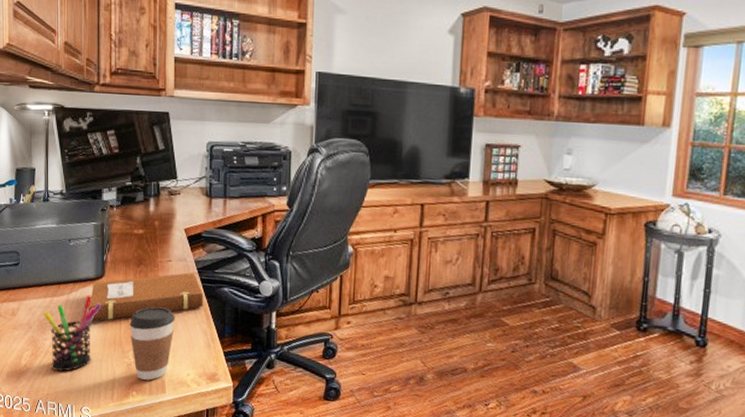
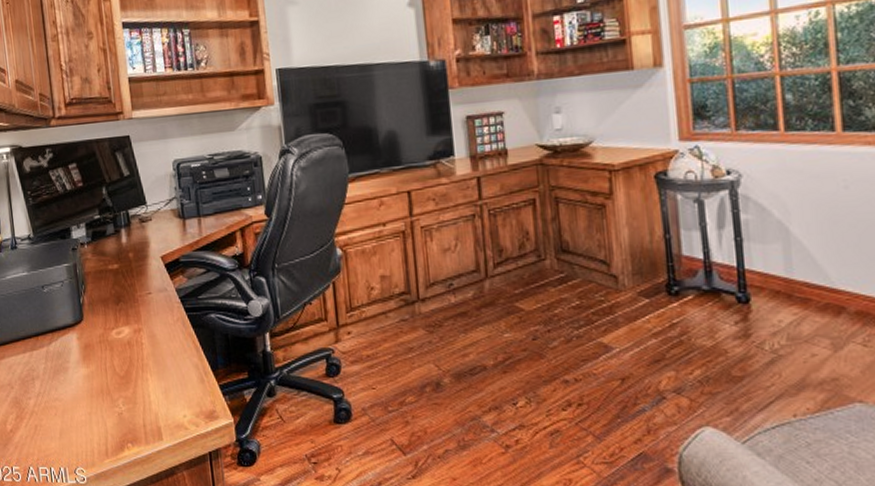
pen holder: present [43,295,102,372] -> none [23,343,84,431]
notebook: present [88,272,204,322] -> none [70,302,191,372]
coffee cup: present [130,306,175,381] -> none [115,345,164,428]

